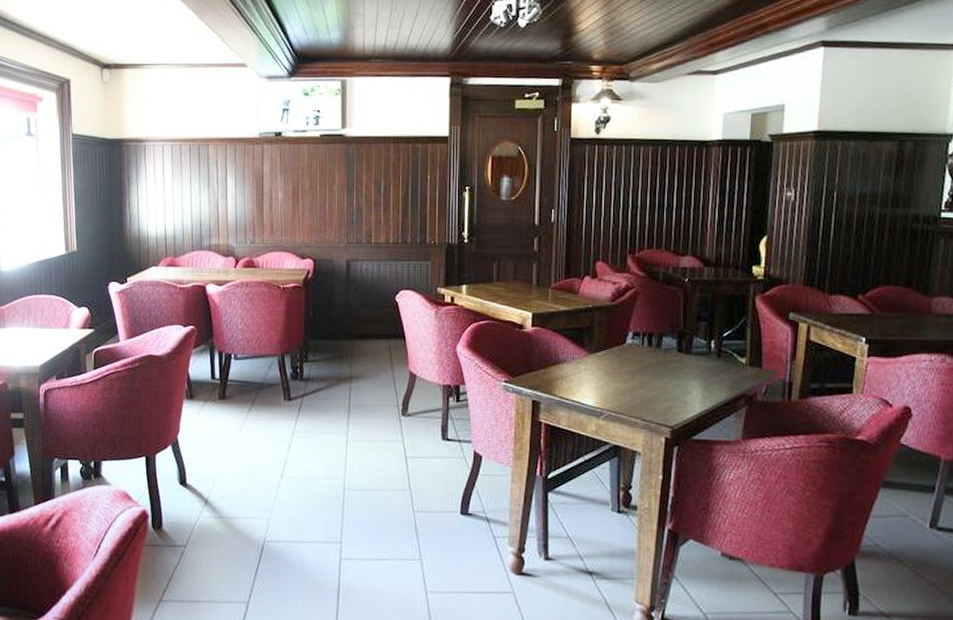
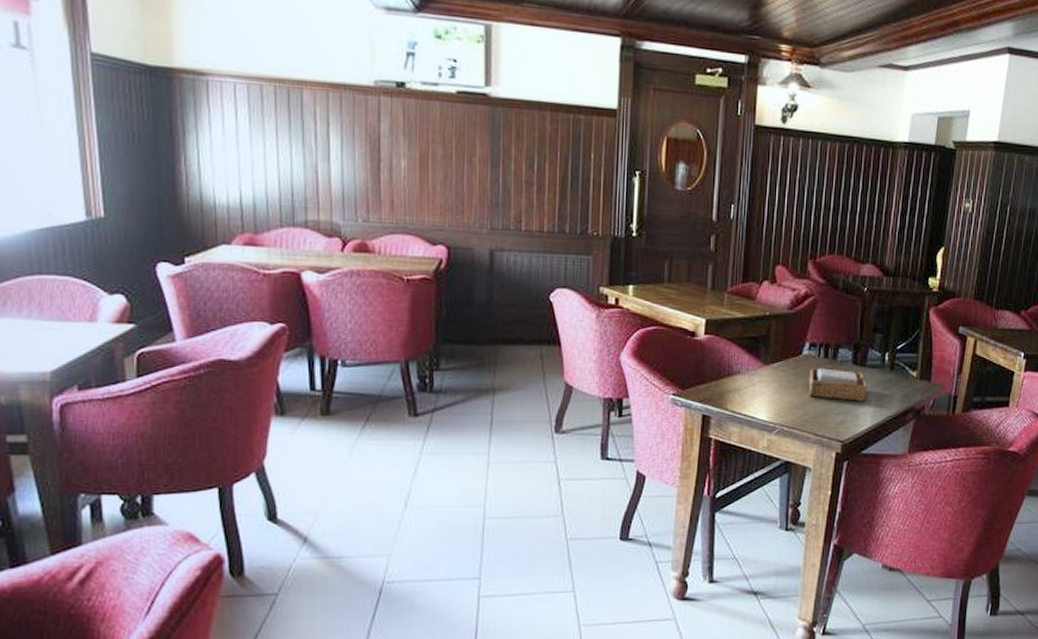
napkin holder: none [633,356,694,388] -> present [808,368,867,402]

